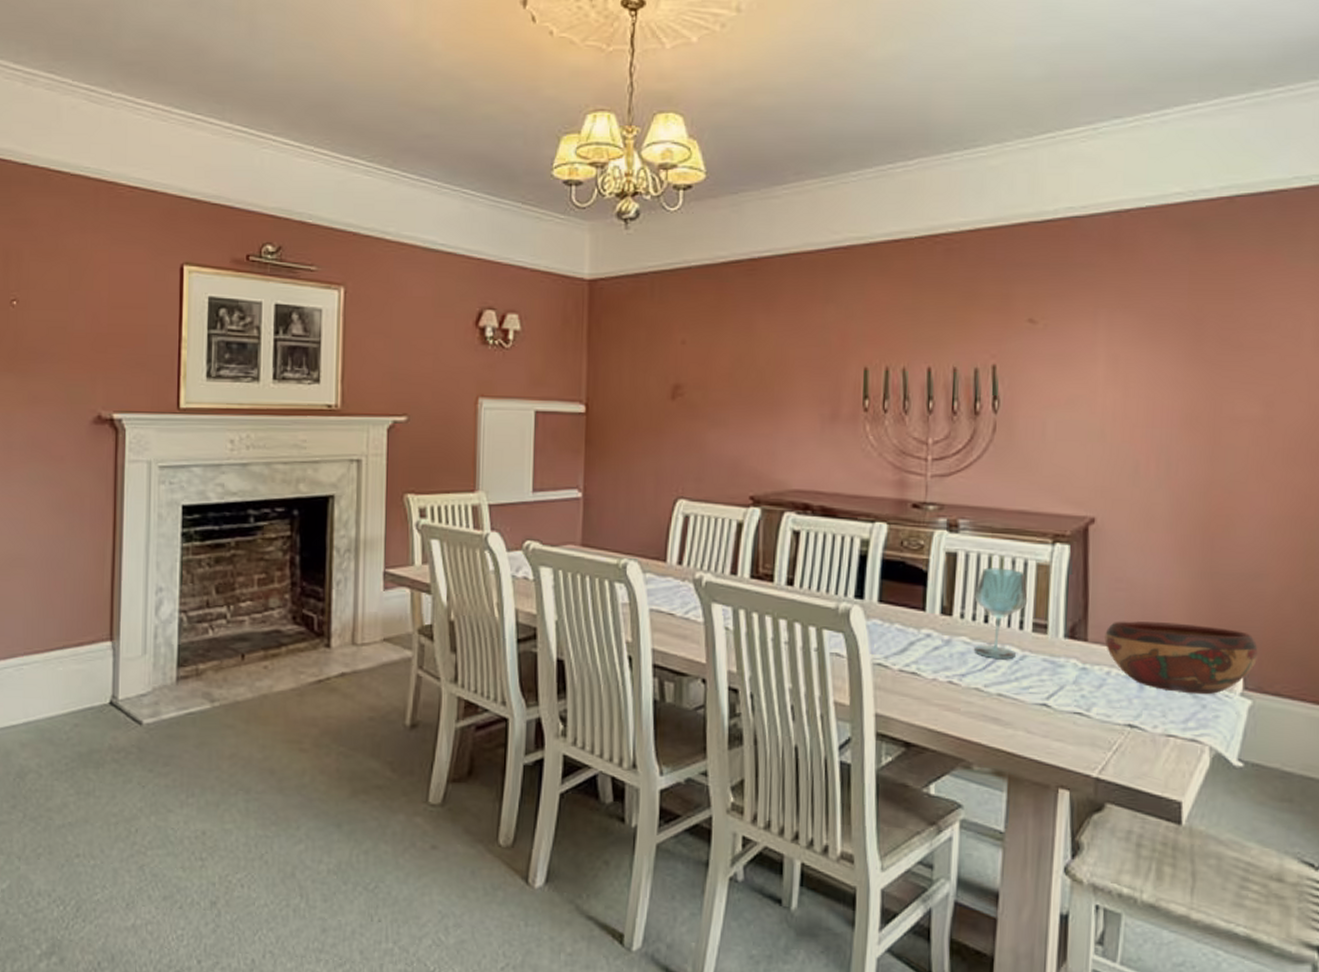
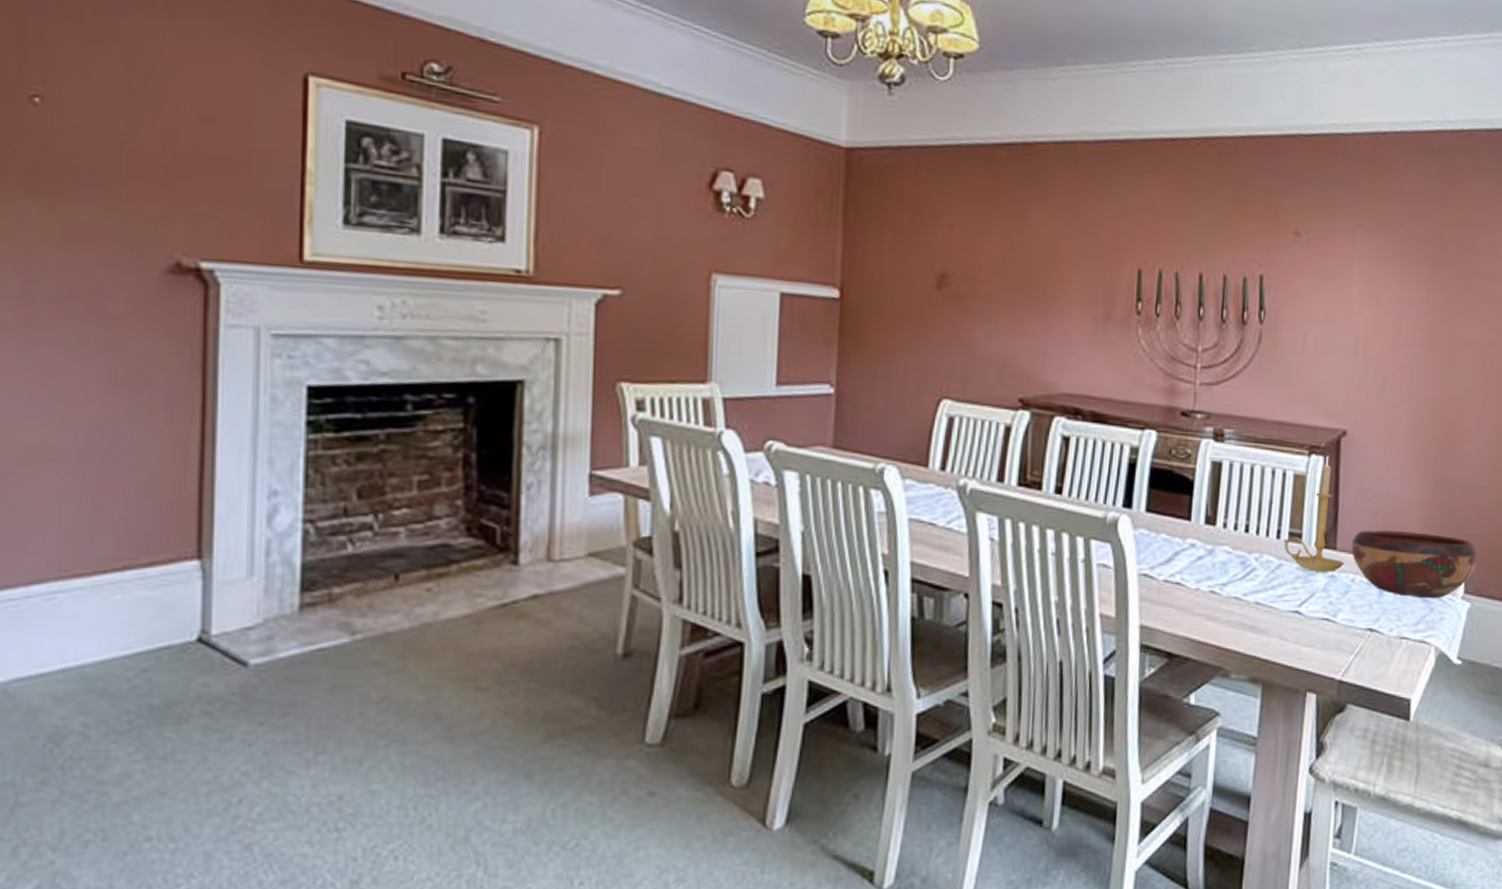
wine glass: present [974,567,1028,659] -> none [1235,477,1285,568]
candle holder: none [1026,544,1098,665] -> present [1283,456,1345,572]

